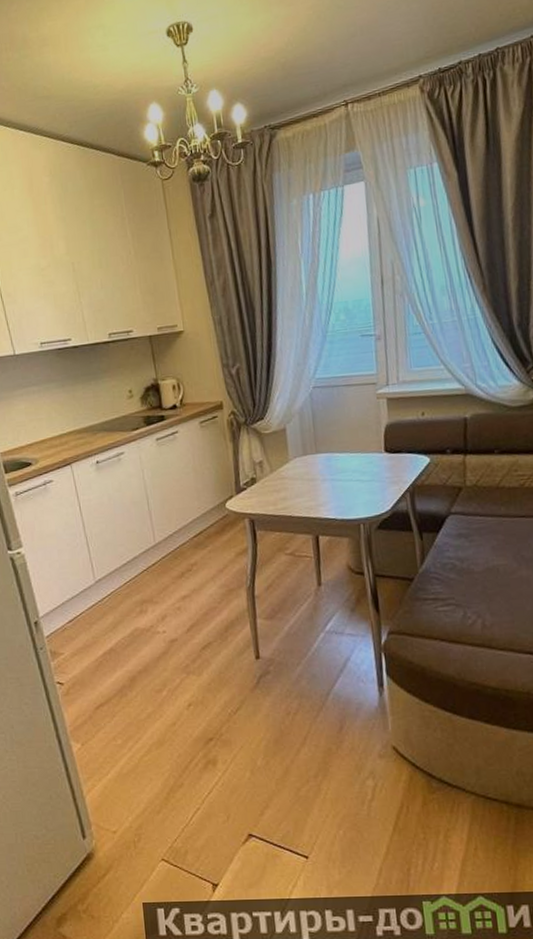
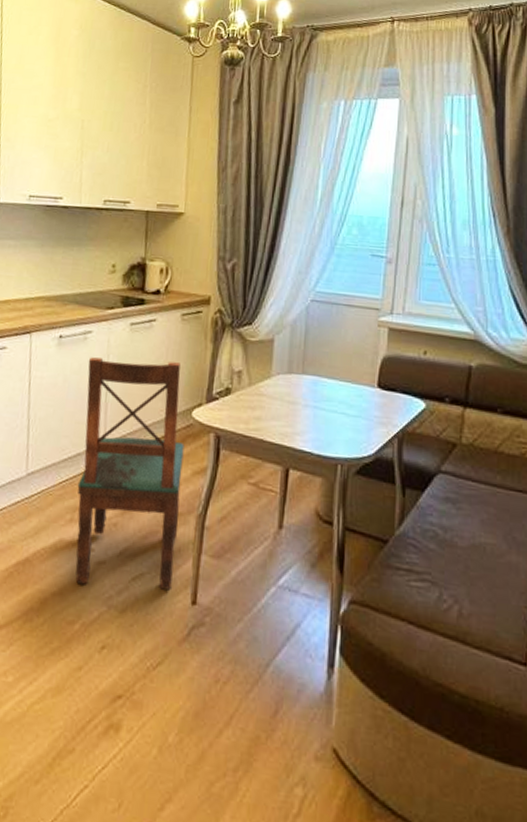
dining chair: none [126,465,236,661] -> present [75,357,185,591]

